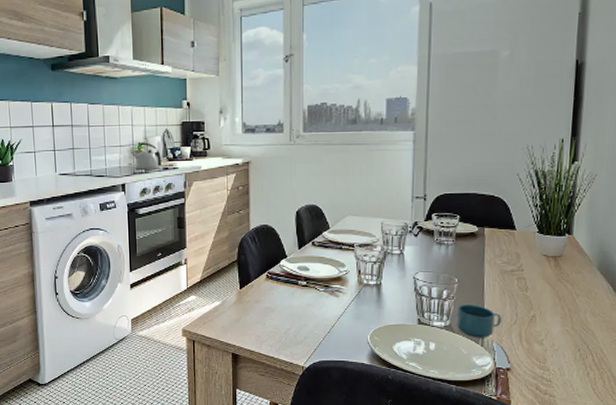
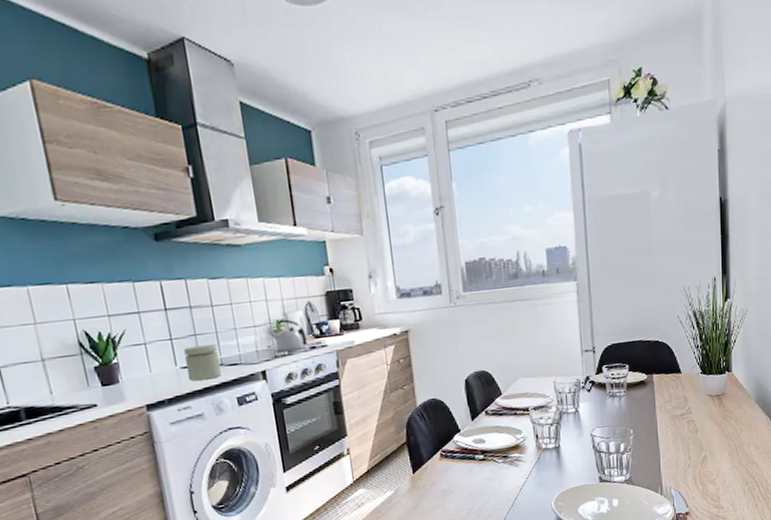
jar: none [62,158,90,186] -> present [184,344,221,381]
cup: present [457,305,502,338] -> none [635,454,677,488]

